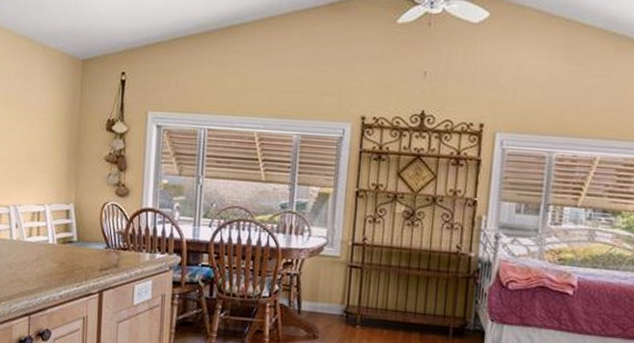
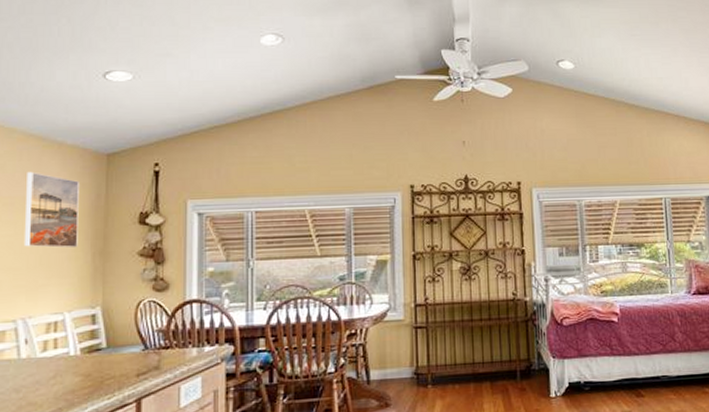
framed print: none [15,71,59,147] -> present [23,171,79,248]

